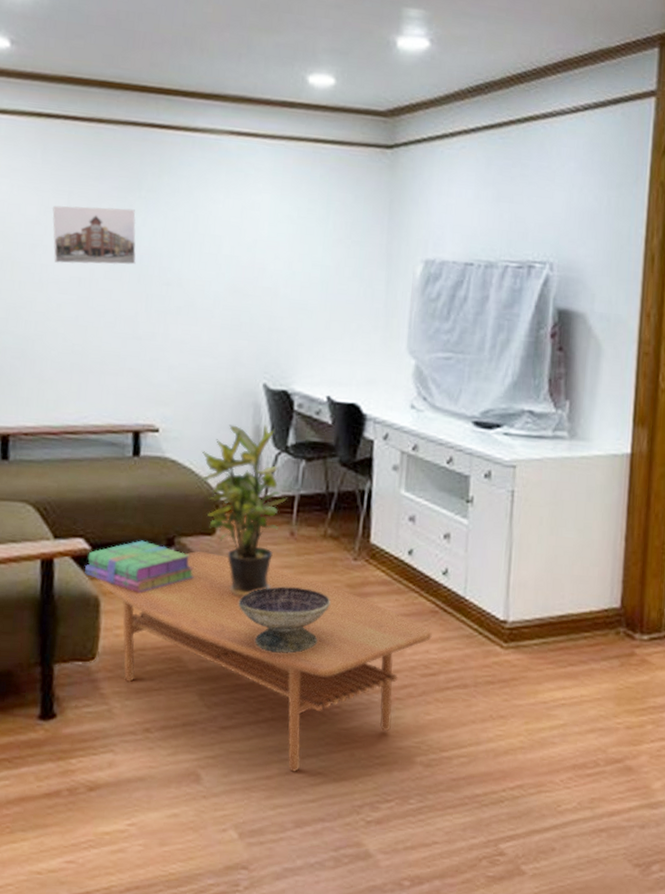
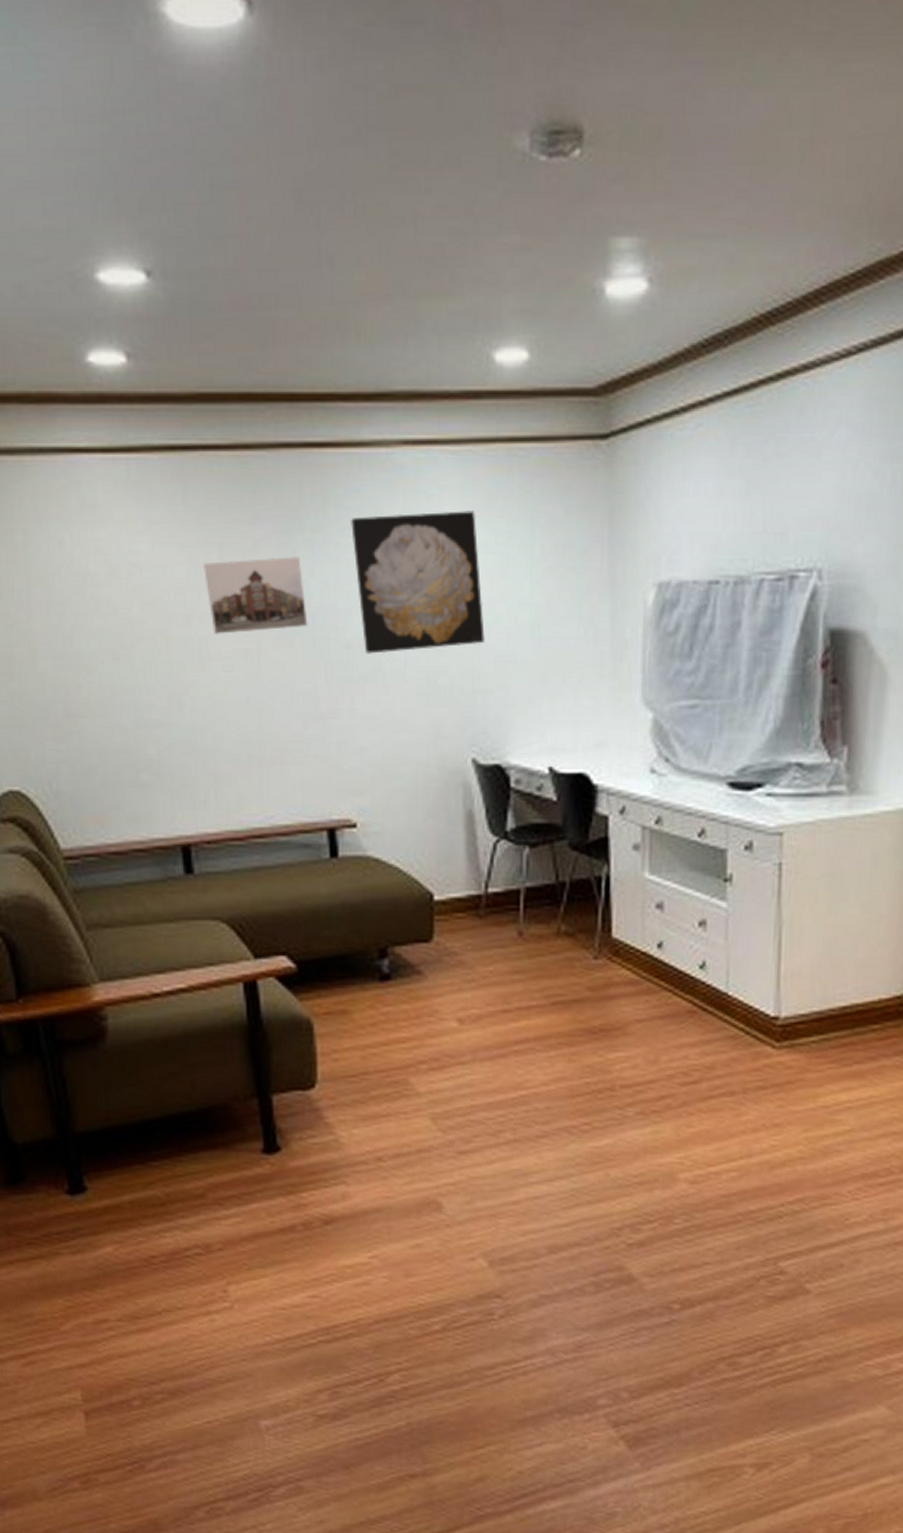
stack of books: present [84,540,194,593] -> none [291,953,414,1012]
coffee table: present [95,550,432,773] -> none [305,960,691,1197]
wall art: none [180,184,284,293] -> present [351,511,485,654]
potted plant: present [201,424,288,597] -> none [408,807,513,1009]
decorative bowl: present [238,586,331,654] -> none [465,993,570,1068]

